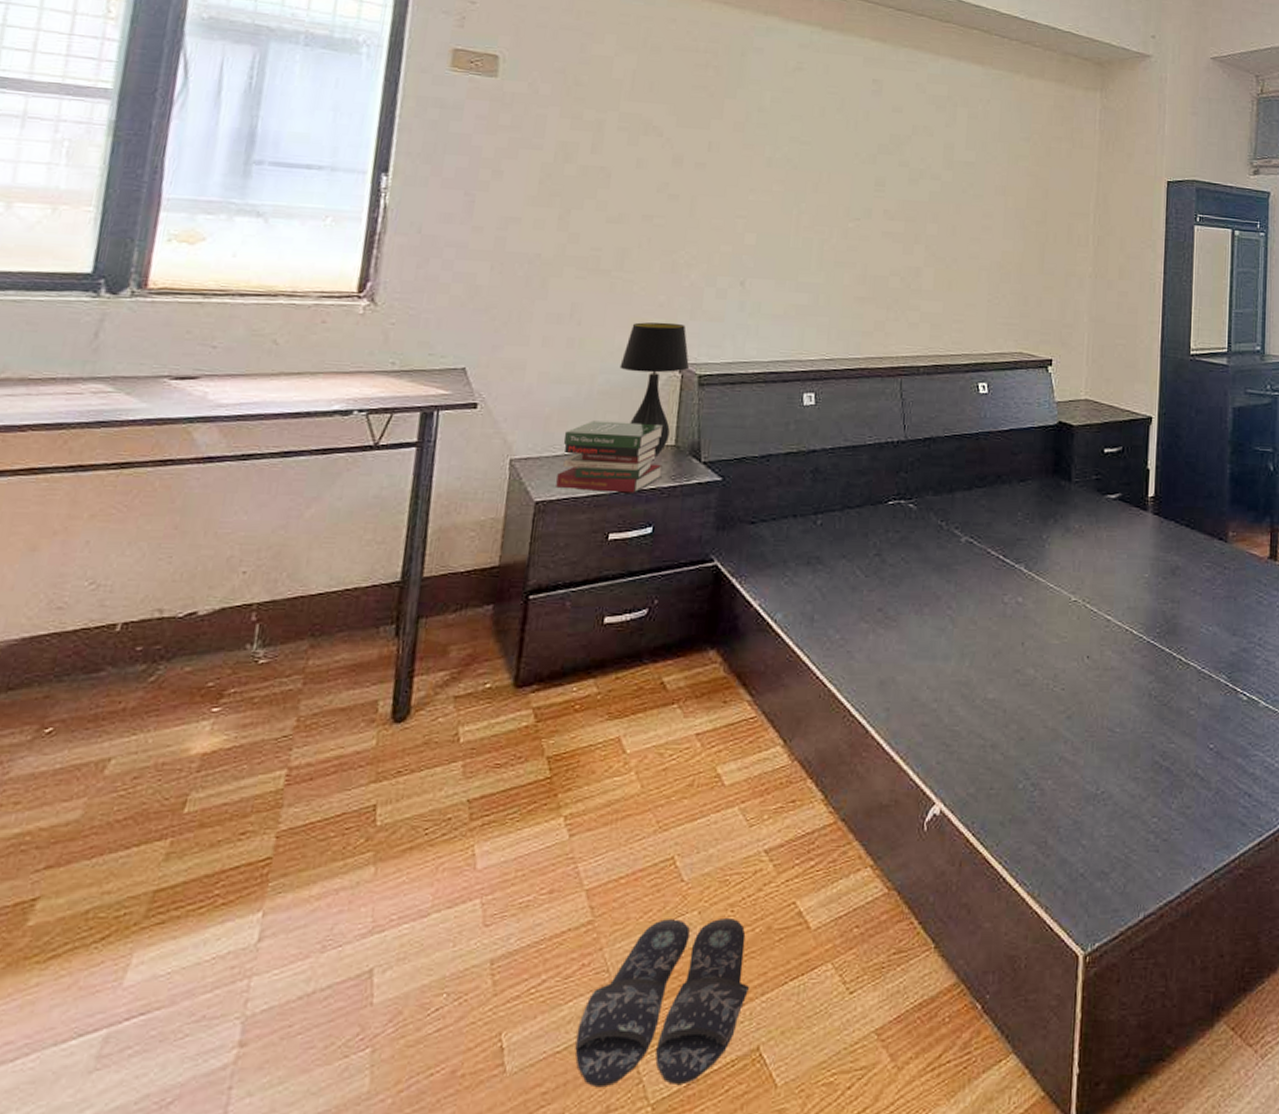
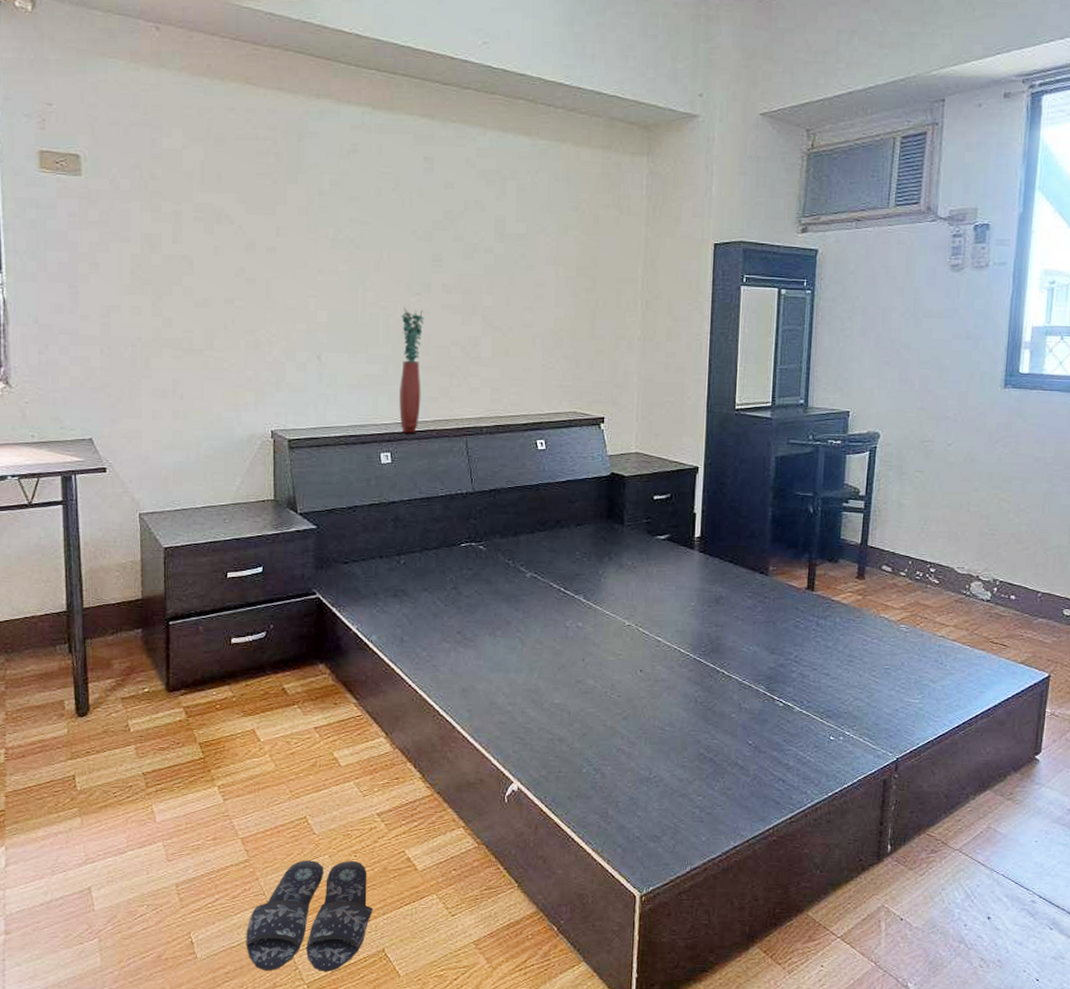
books: present [556,420,664,493] -> none [179,480,266,540]
table lamp: present [619,322,690,459] -> none [220,394,280,512]
vase: none [827,232,862,373] -> present [399,307,424,434]

